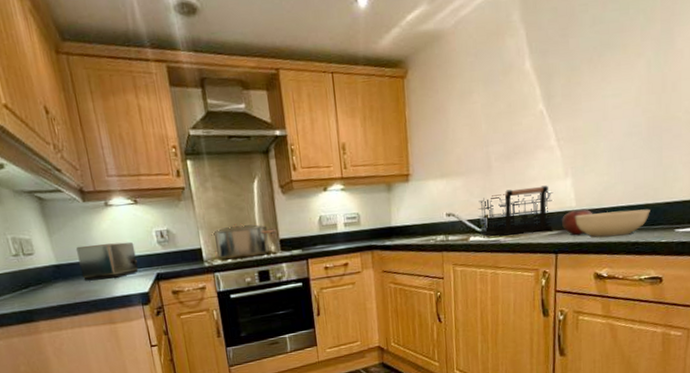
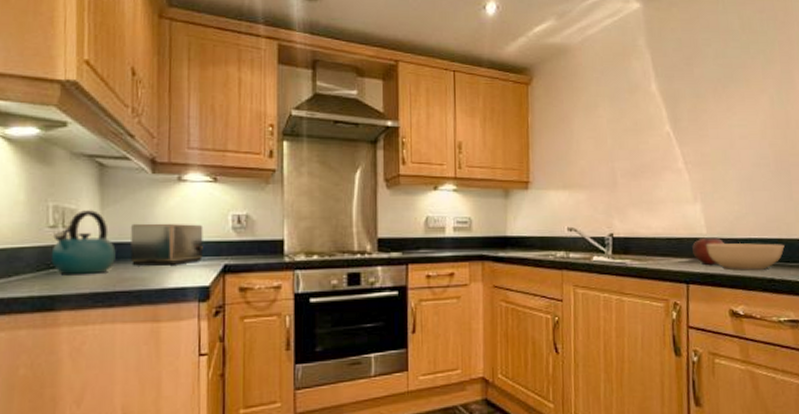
kettle: none [18,238,71,293] -> present [50,210,116,274]
cooking pot: present [211,223,277,261] -> none [298,216,375,256]
dish rack: present [478,185,554,237] -> none [602,208,684,259]

